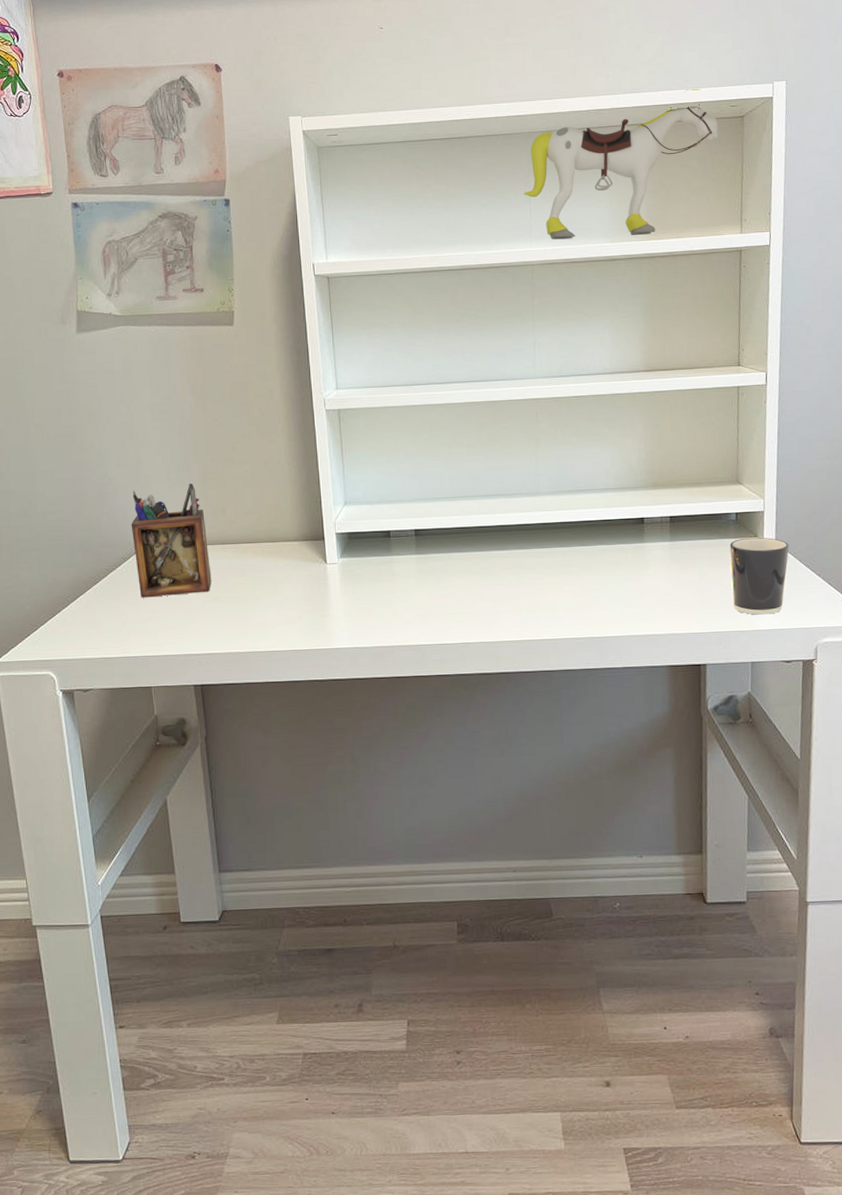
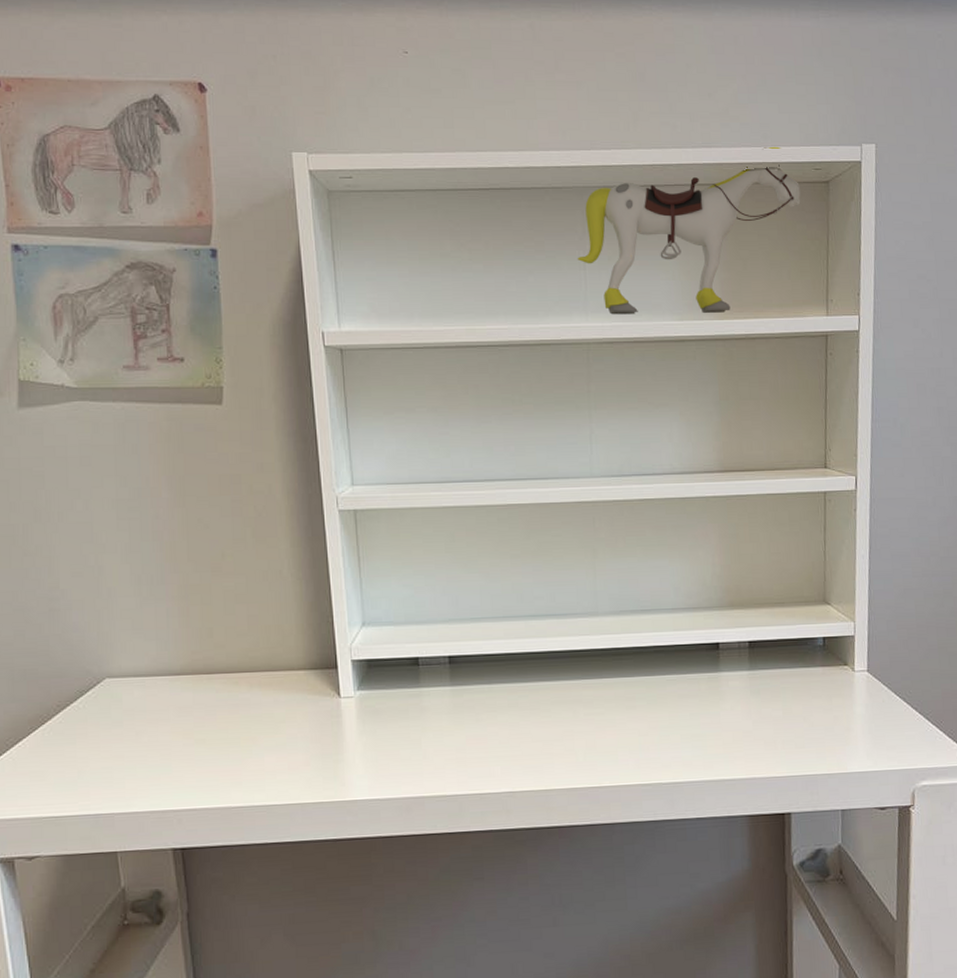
desk organizer: present [131,483,212,598] -> none [90,597,195,741]
mug: present [729,537,790,615] -> none [816,665,883,755]

